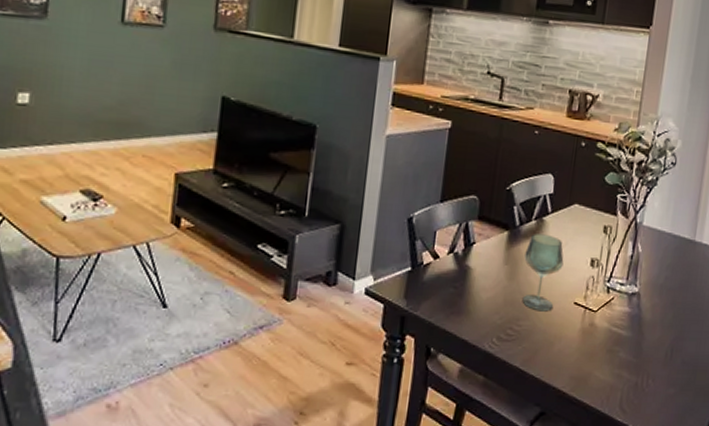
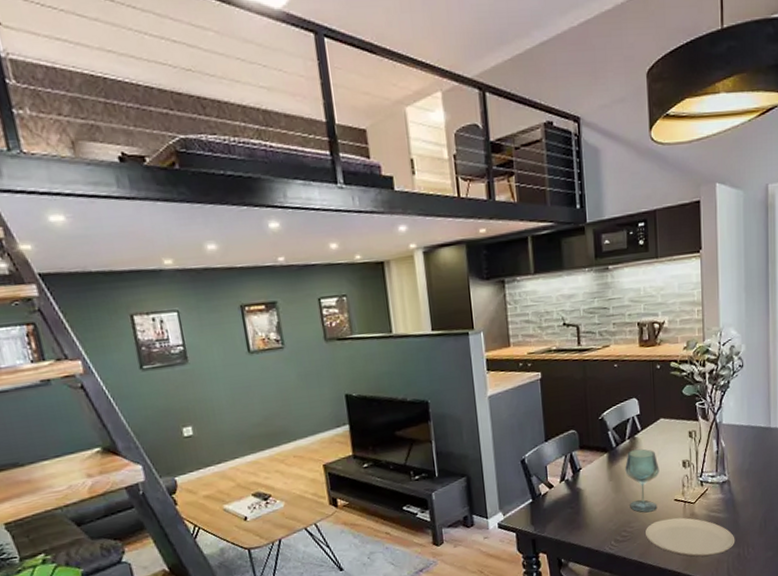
plate: none [534,324,635,380] -> present [645,517,735,557]

